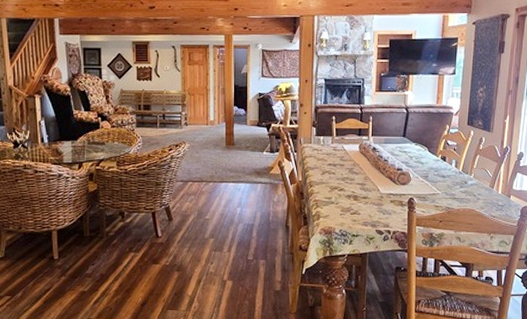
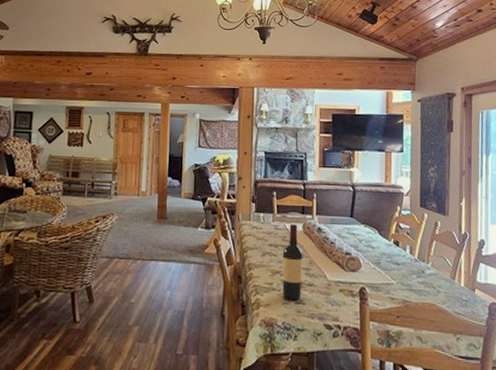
wine bottle: none [339,145,359,211] -> present [282,223,303,300]

